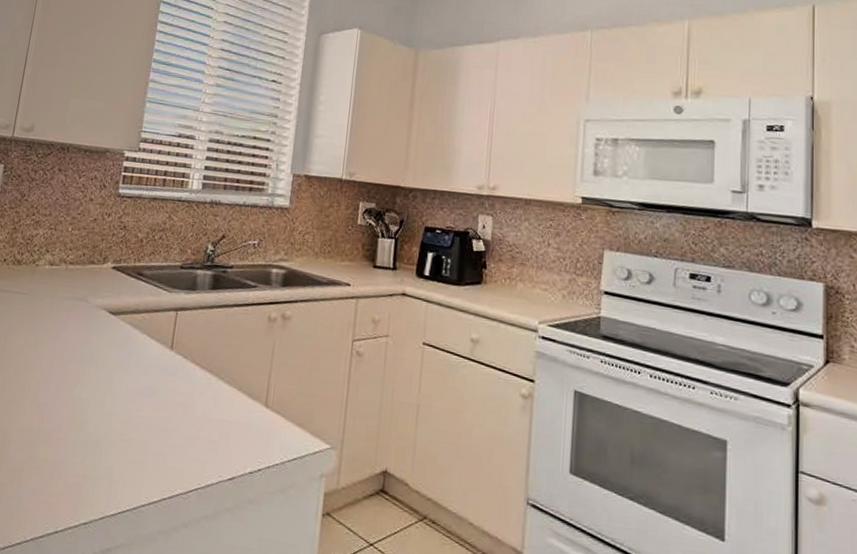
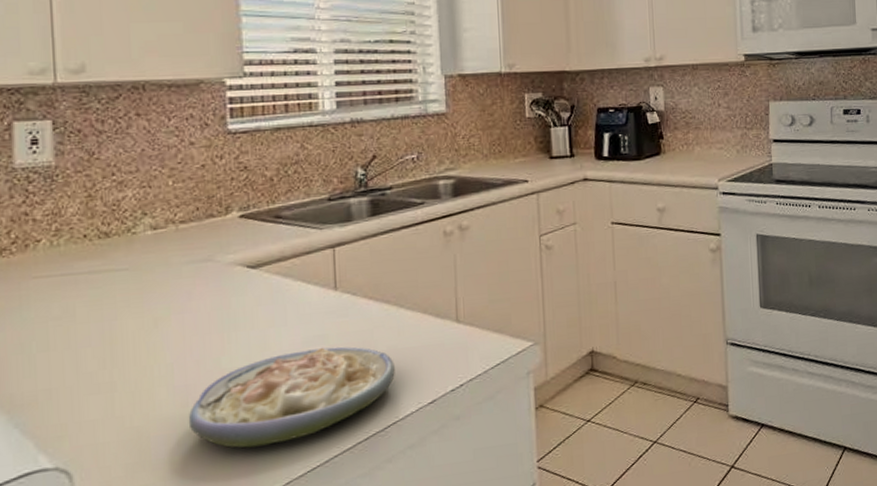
soup: none [40,396,206,479] -> present [188,346,395,448]

